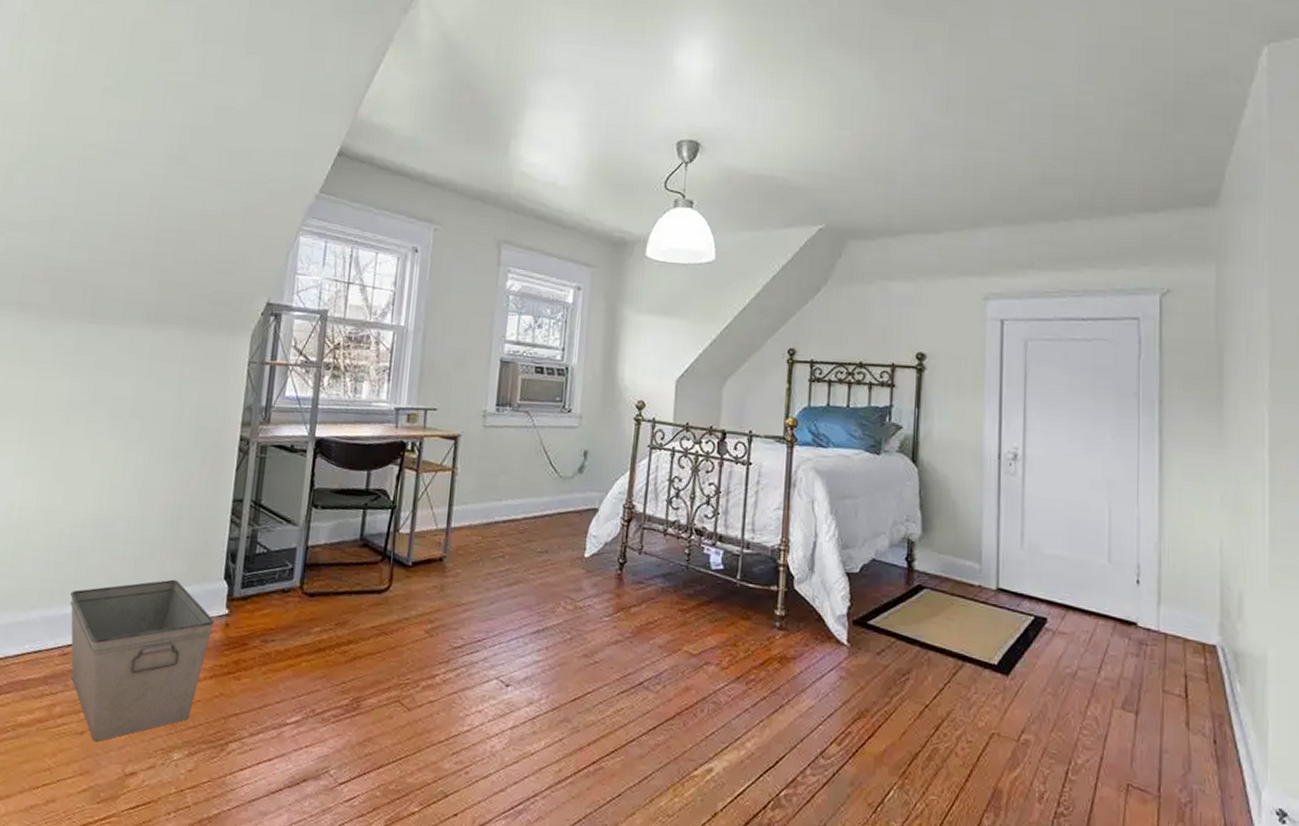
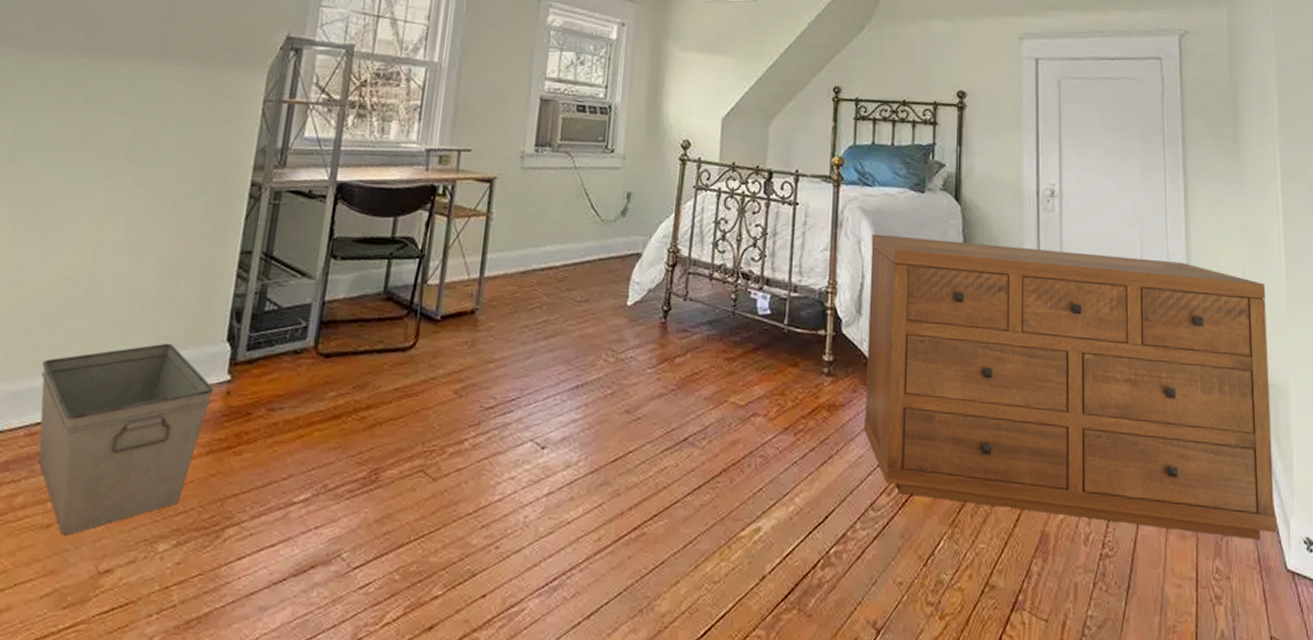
dresser: none [814,494,1247,808] -> present [863,233,1277,540]

